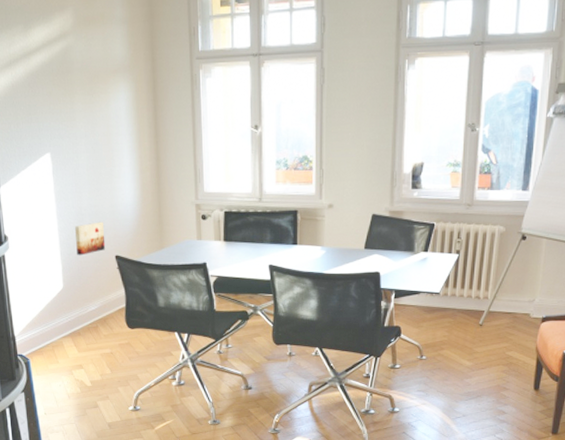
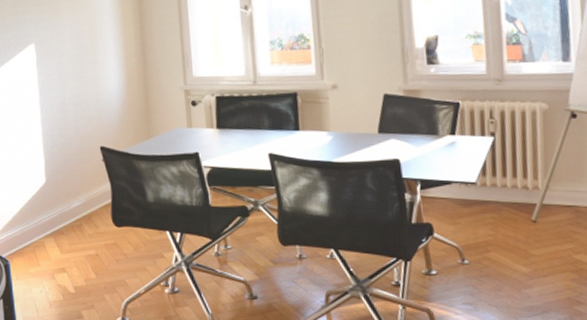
wall art: present [75,222,106,256] -> none [59,111,90,148]

